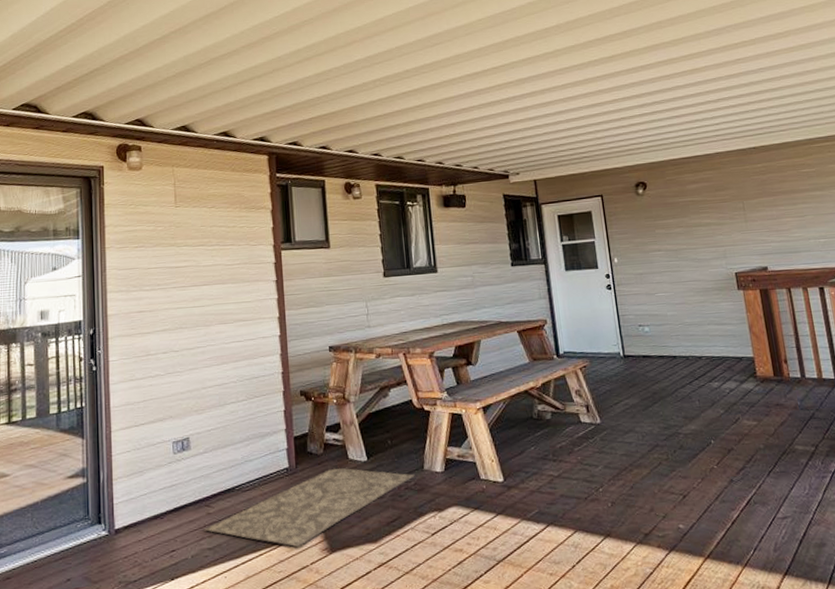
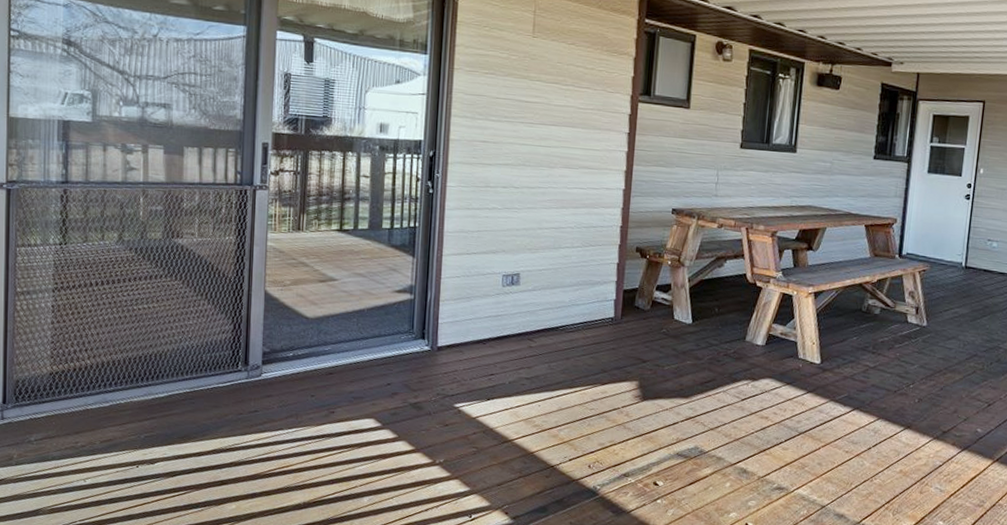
rug: present [204,468,415,548] -> none [523,325,736,391]

